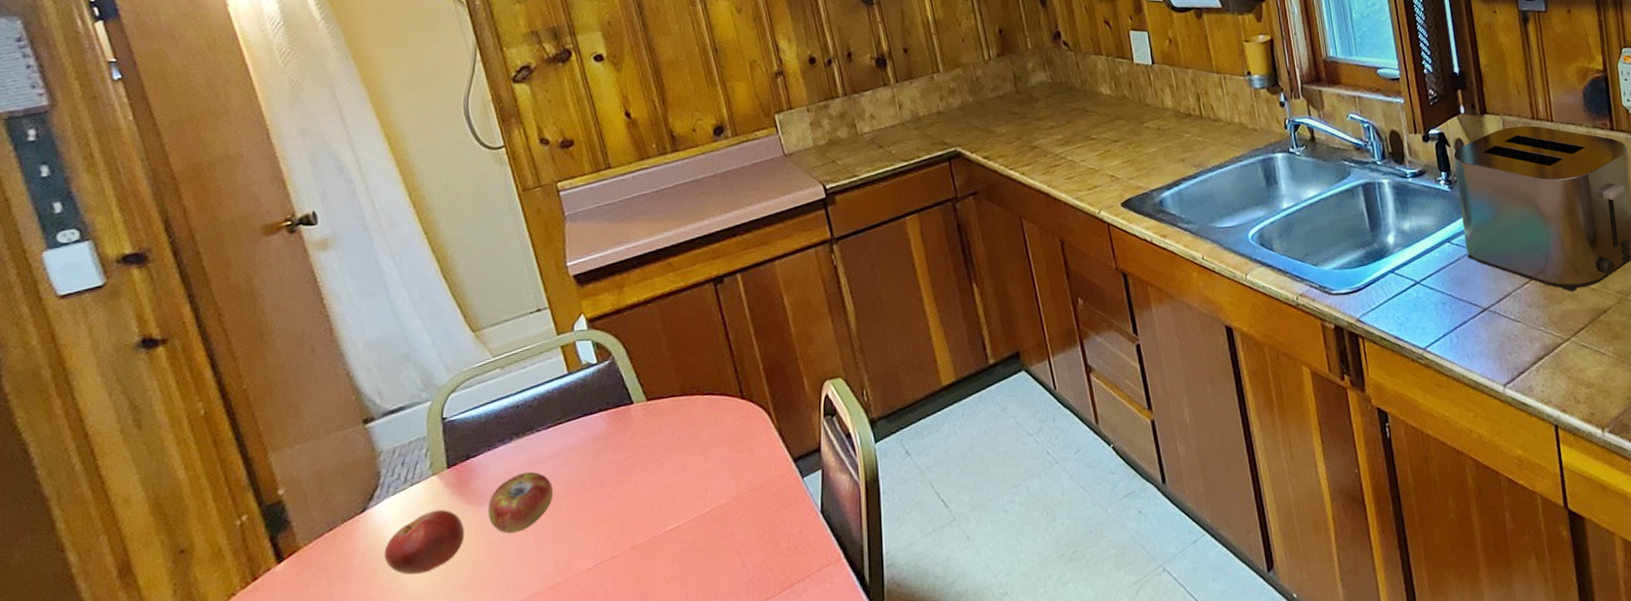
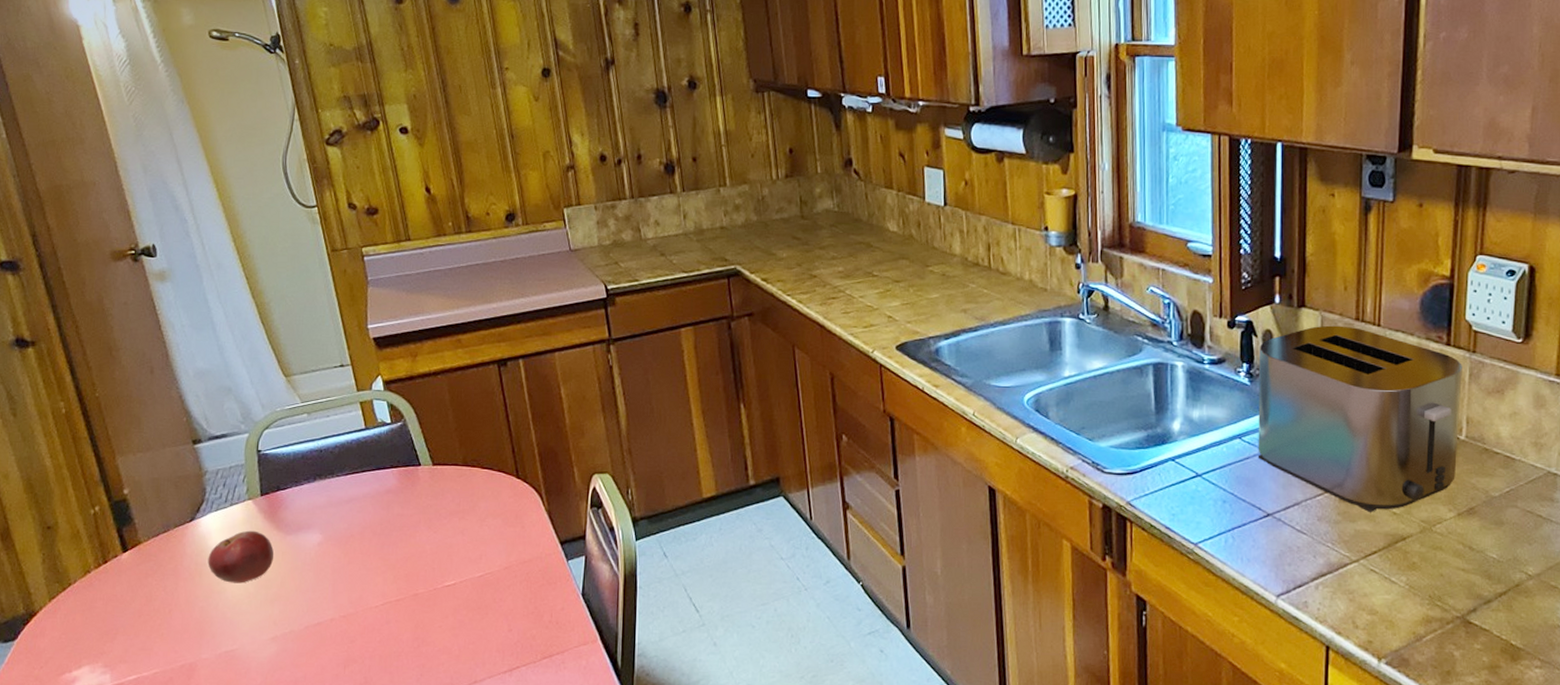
fruit: present [488,471,554,534] -> none [293,511,350,563]

